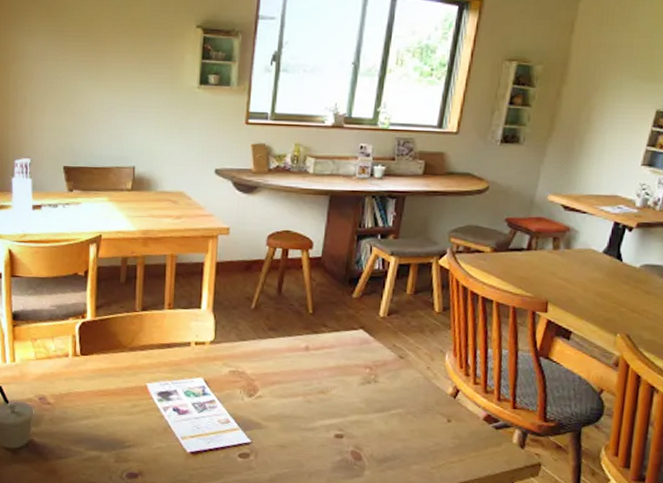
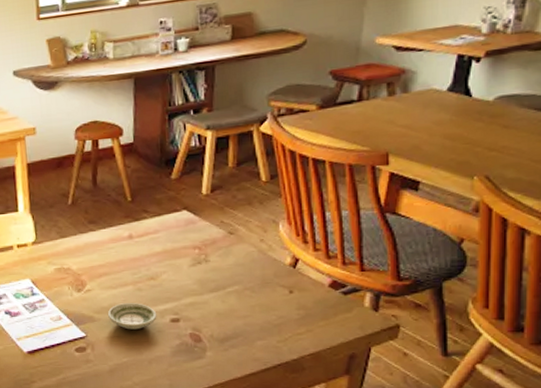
saucer: none [275,413,323,442] -> present [107,303,157,330]

